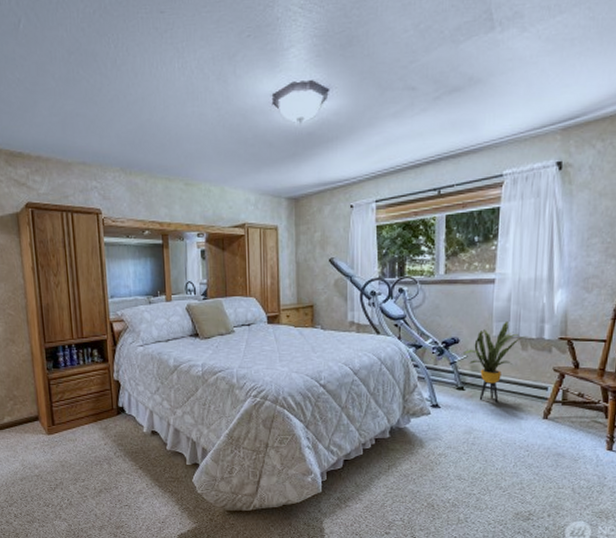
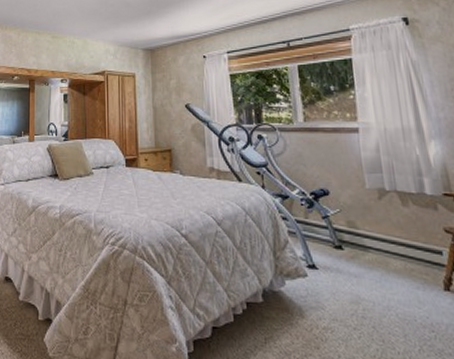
house plant: present [462,320,528,404] -> none [335,172,407,268]

